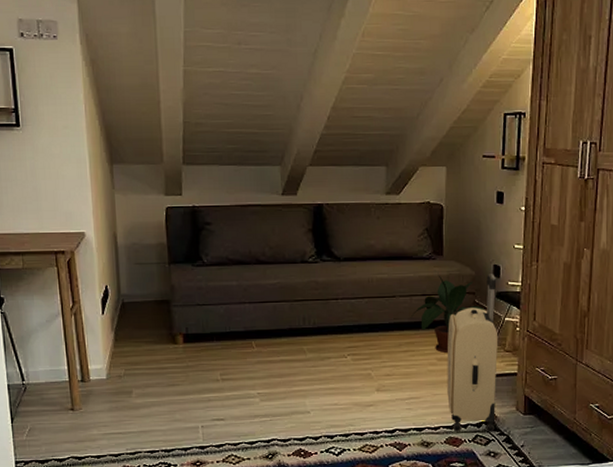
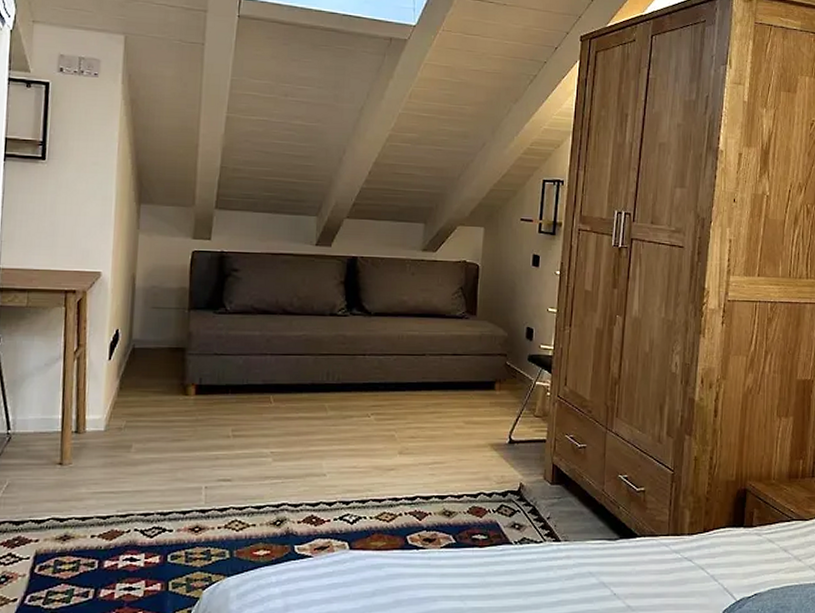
potted plant: present [411,275,486,353] -> none [441,335,517,415]
suitcase: present [447,274,498,432] -> none [473,336,529,502]

